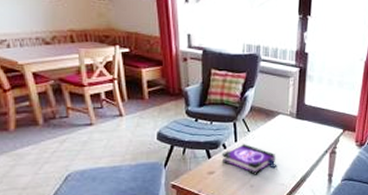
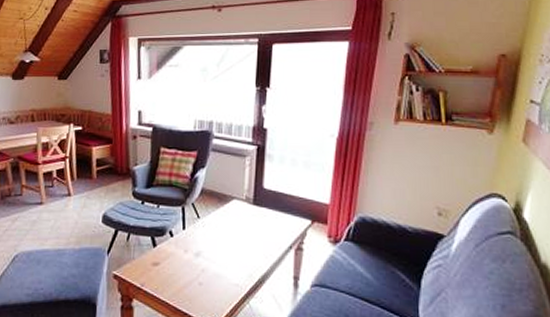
board game: present [221,144,277,175] -> none [167,232,231,271]

